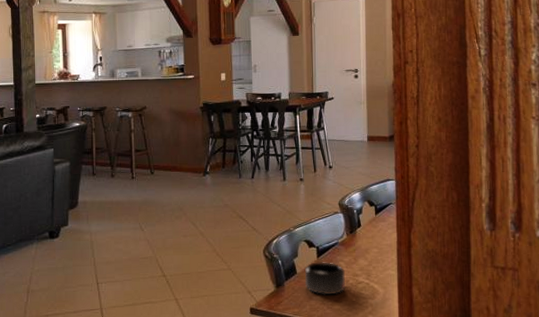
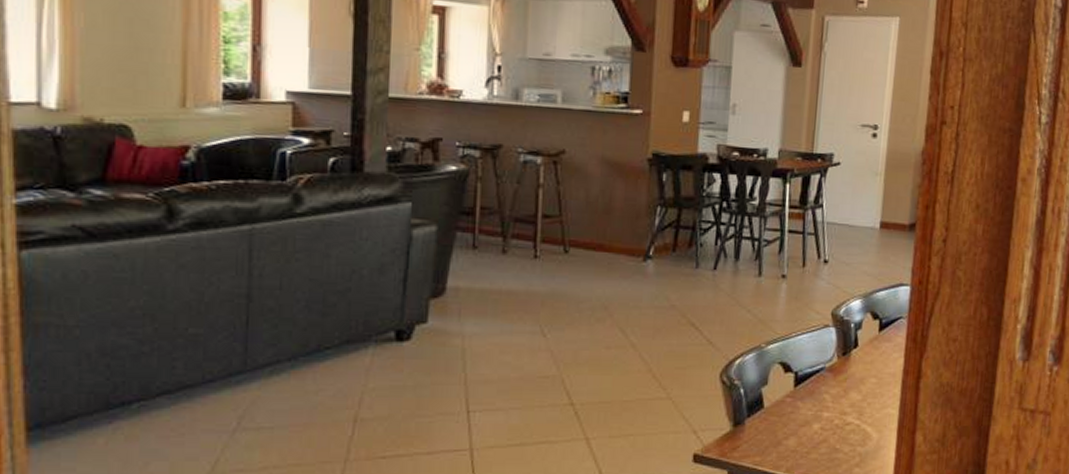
mug: present [305,262,346,295] -> none [774,393,829,439]

